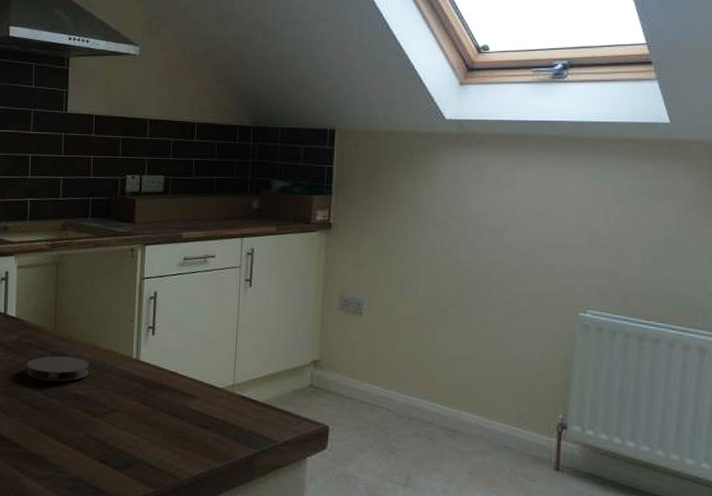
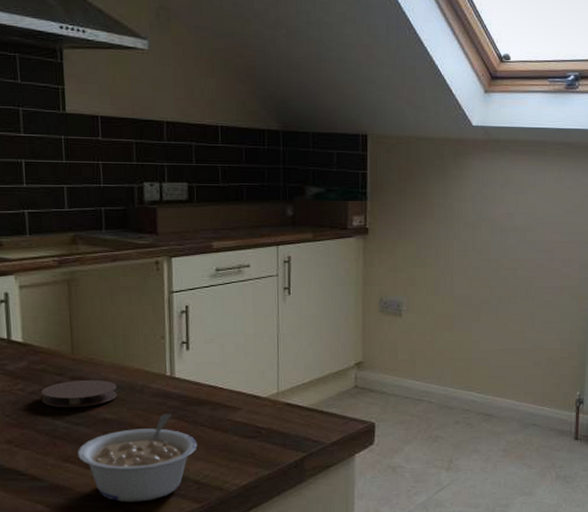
legume: none [51,395,156,480] -> present [78,413,198,502]

